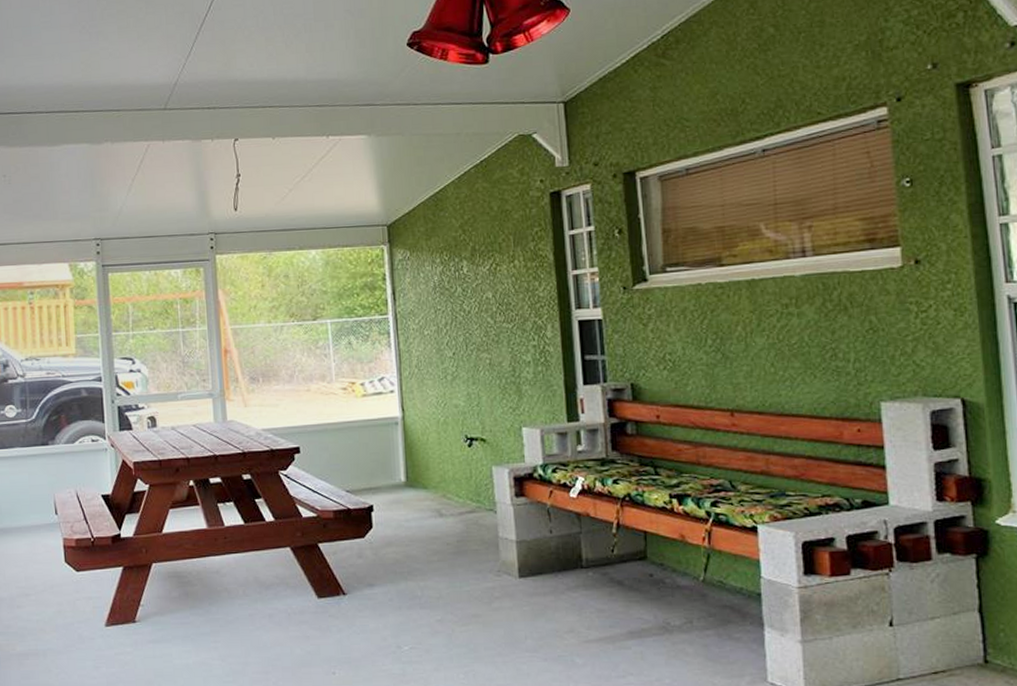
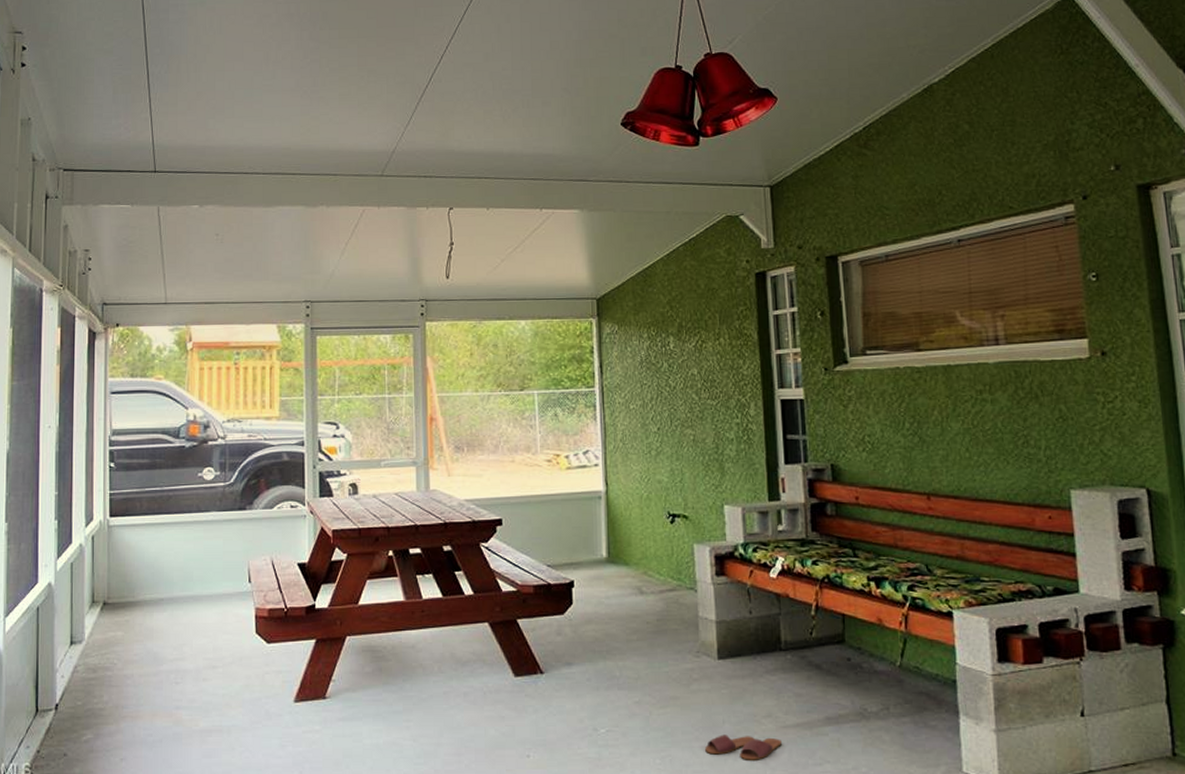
slippers: none [508,650,584,674] -> present [705,734,782,760]

